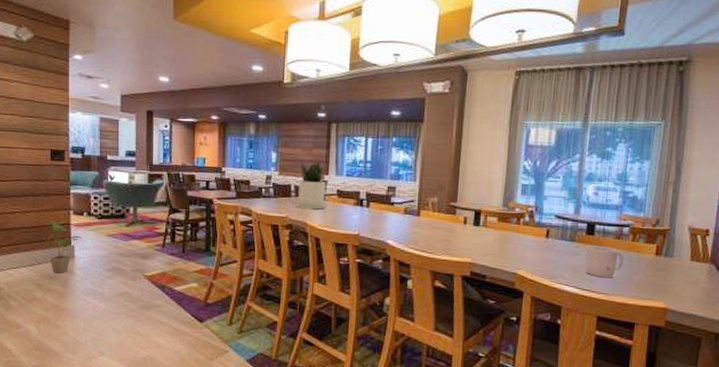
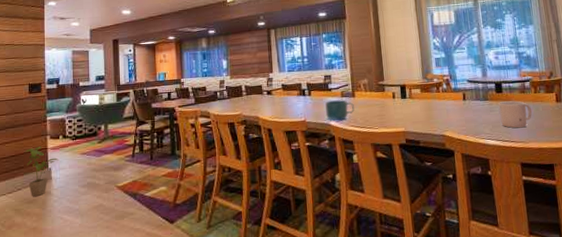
planter: present [296,161,327,210] -> none [247,62,275,105]
cup: none [383,216,418,240] -> present [324,100,355,121]

